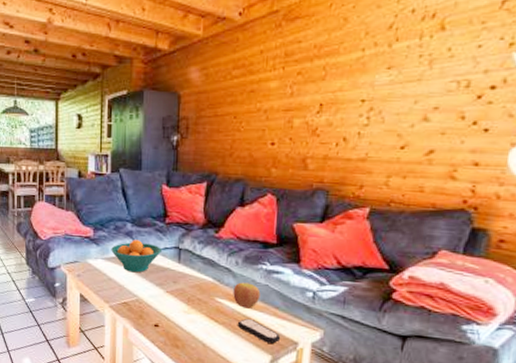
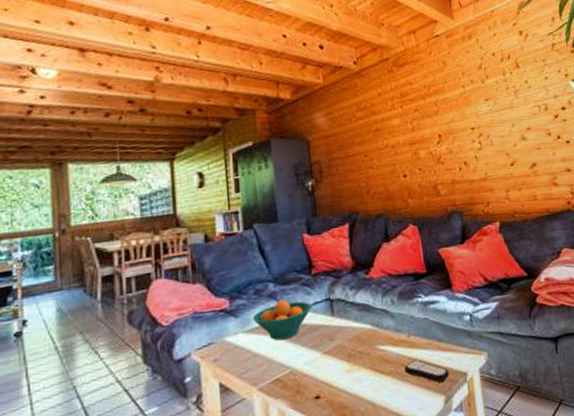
apple: present [233,282,261,309] -> none [394,320,422,350]

